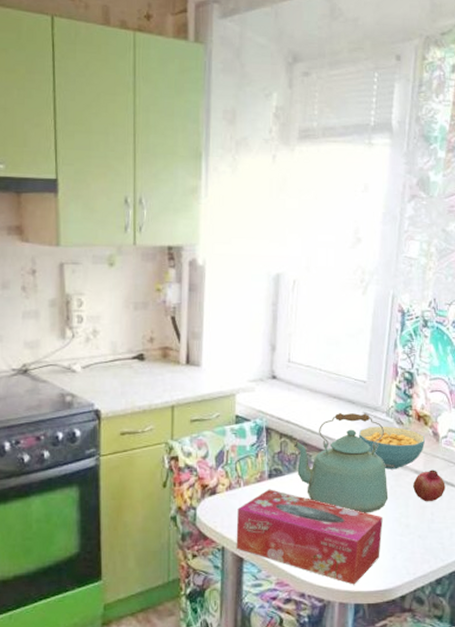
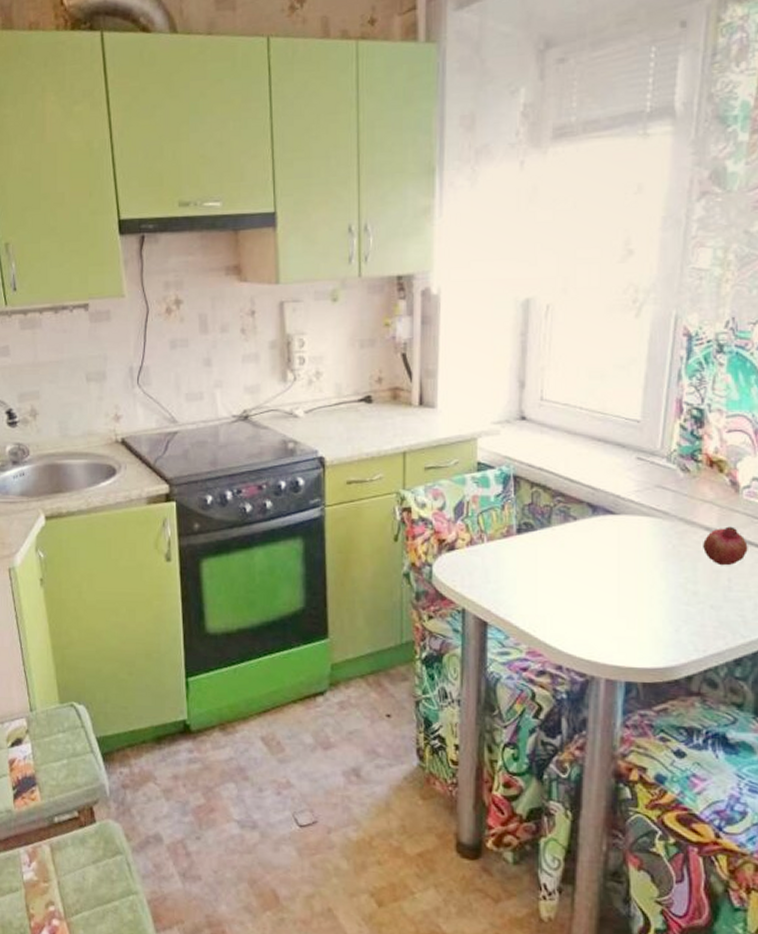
tissue box: present [236,489,383,585] -> none [479,545,662,660]
kettle: present [294,413,389,513] -> none [548,459,670,577]
cereal bowl: present [358,426,426,469] -> none [630,473,721,526]

